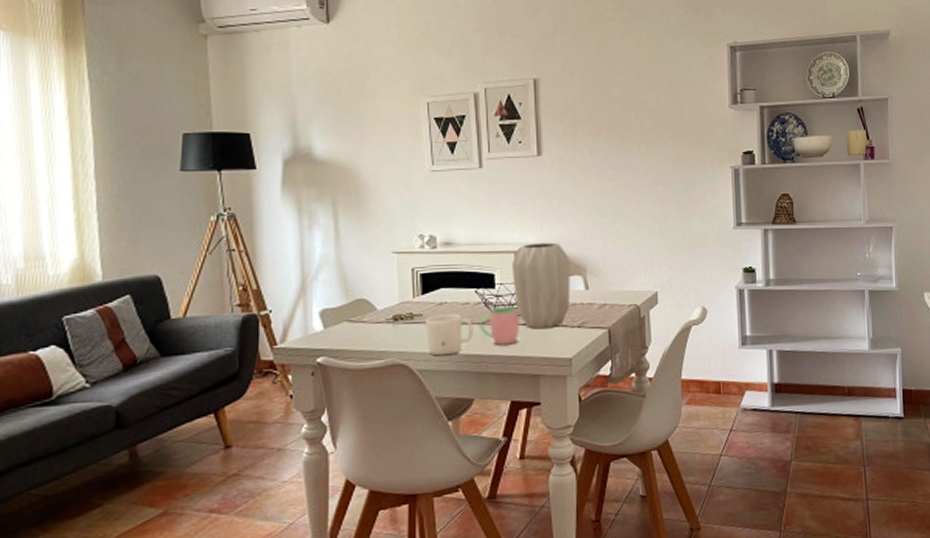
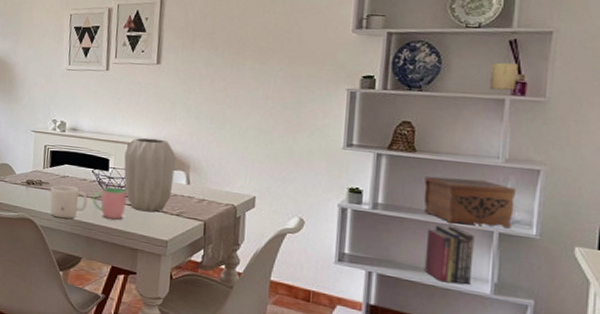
bowl: present [792,134,833,159] -> none [422,65,473,89]
decorative box: none [806,242,878,290] -> present [423,176,517,229]
books: none [813,291,853,347] -> present [424,225,475,285]

